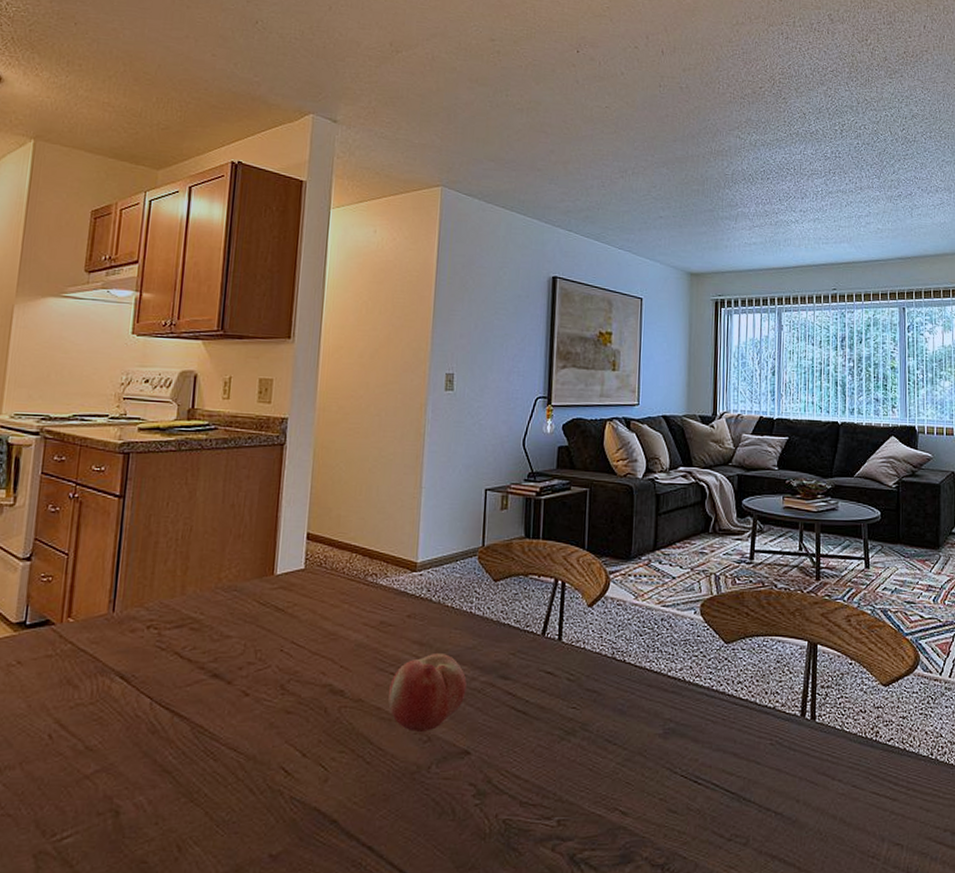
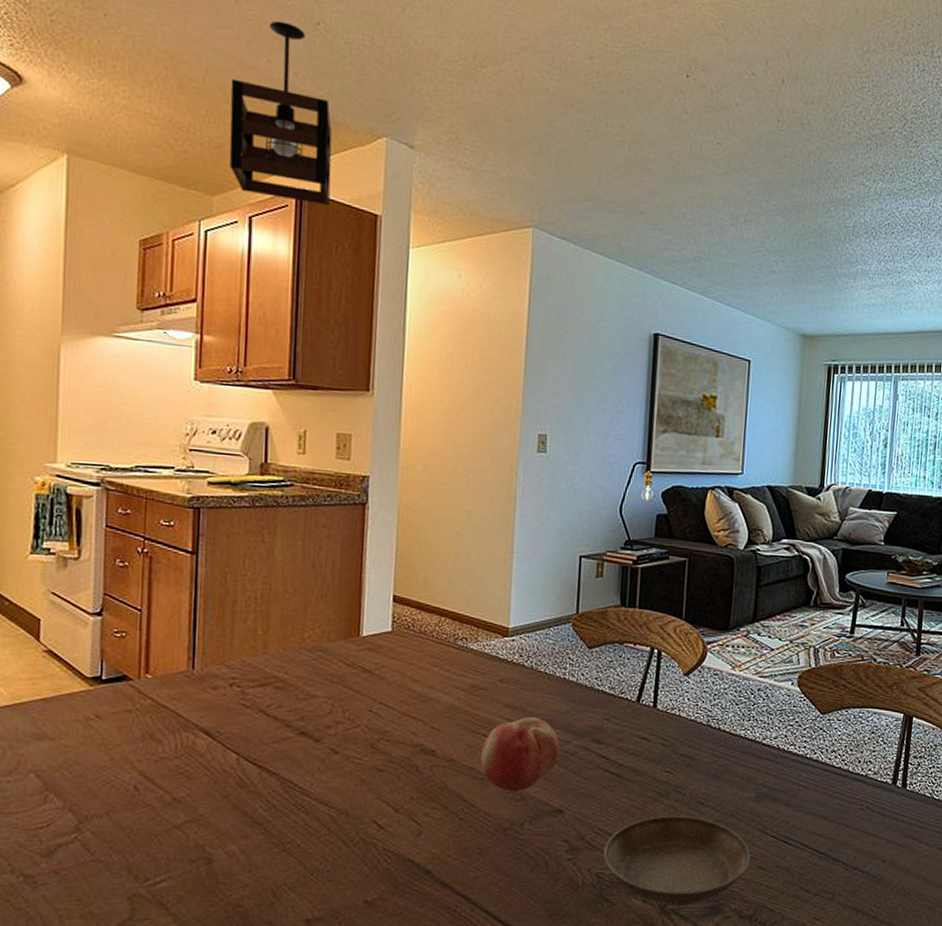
pendant light: none [174,21,265,174] -> present [229,20,332,205]
saucer: none [511,754,660,855] -> present [603,815,750,906]

